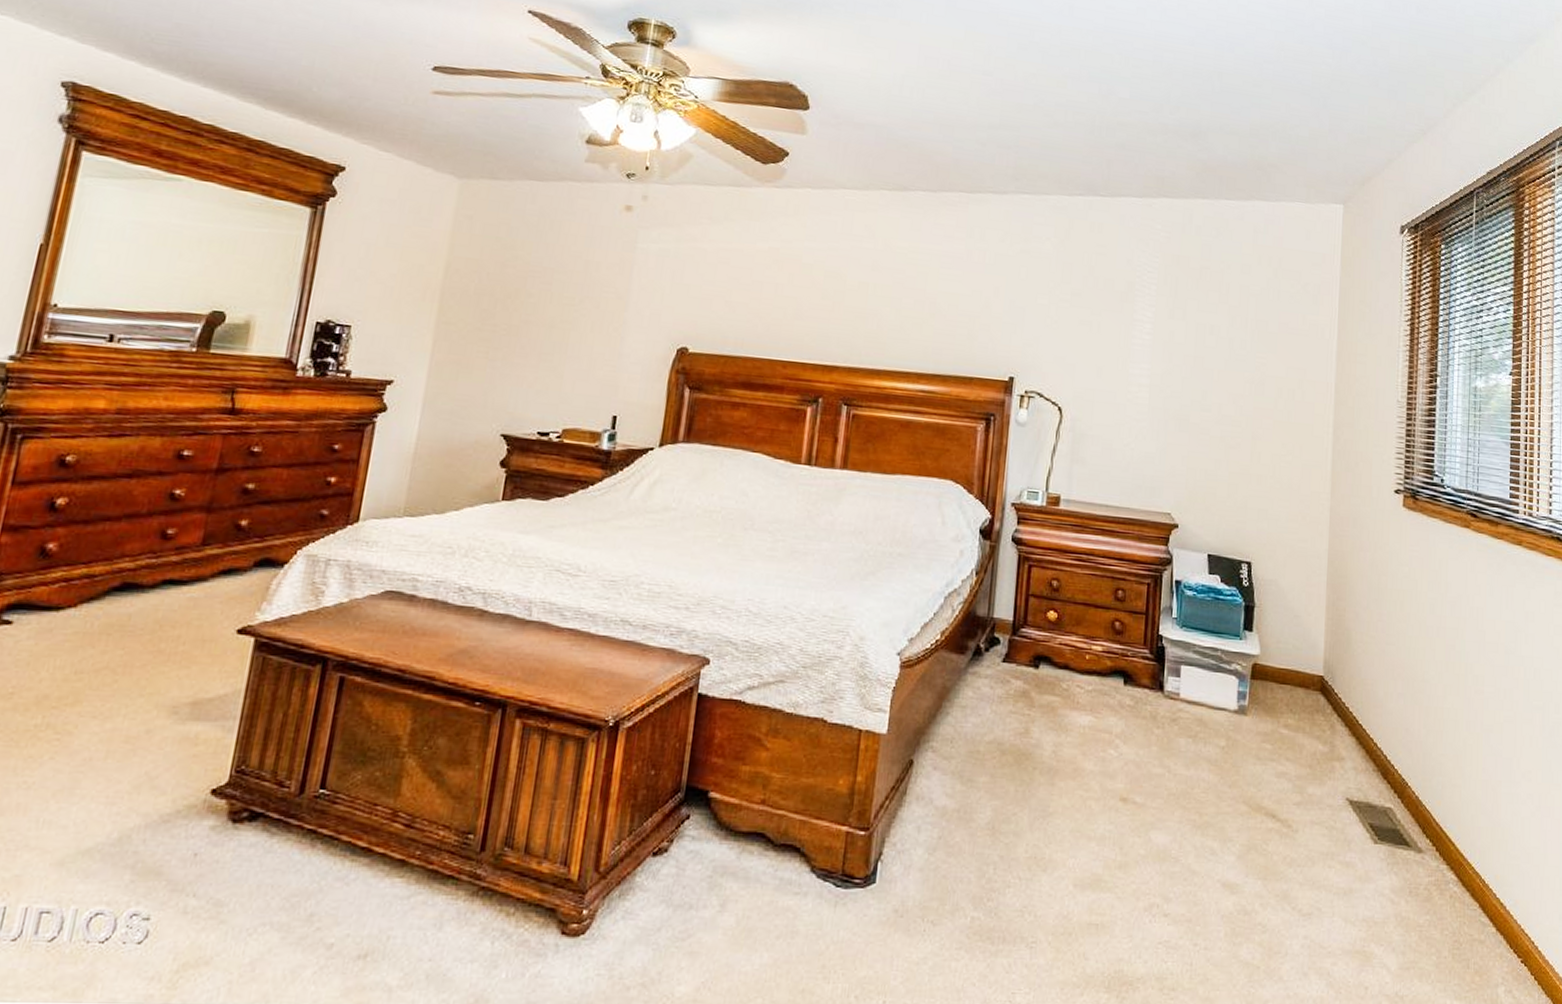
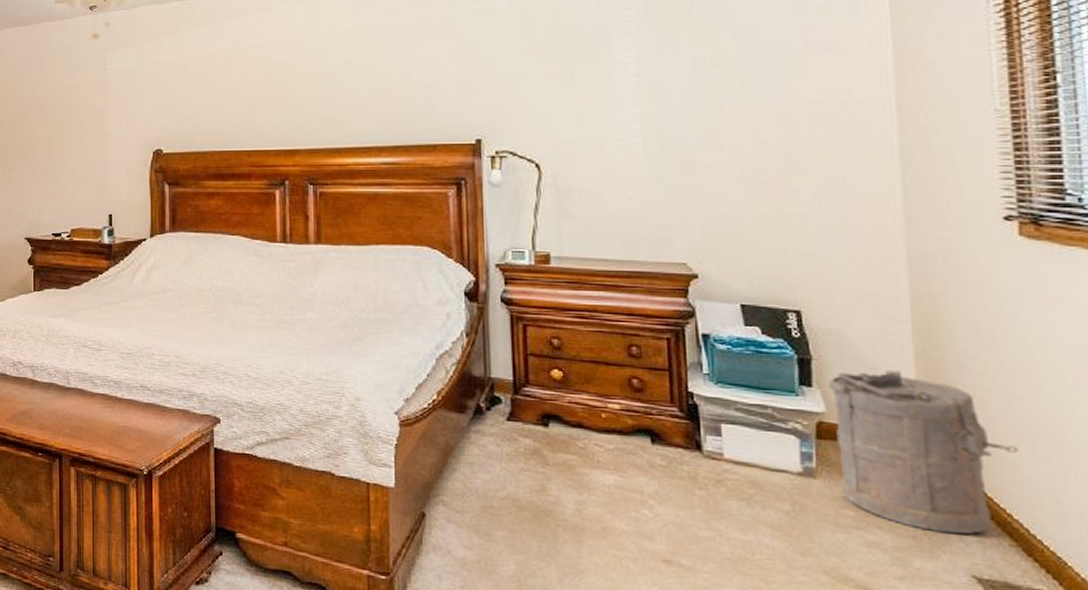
laundry hamper: none [1264,617,1386,762] -> present [828,370,1019,534]

